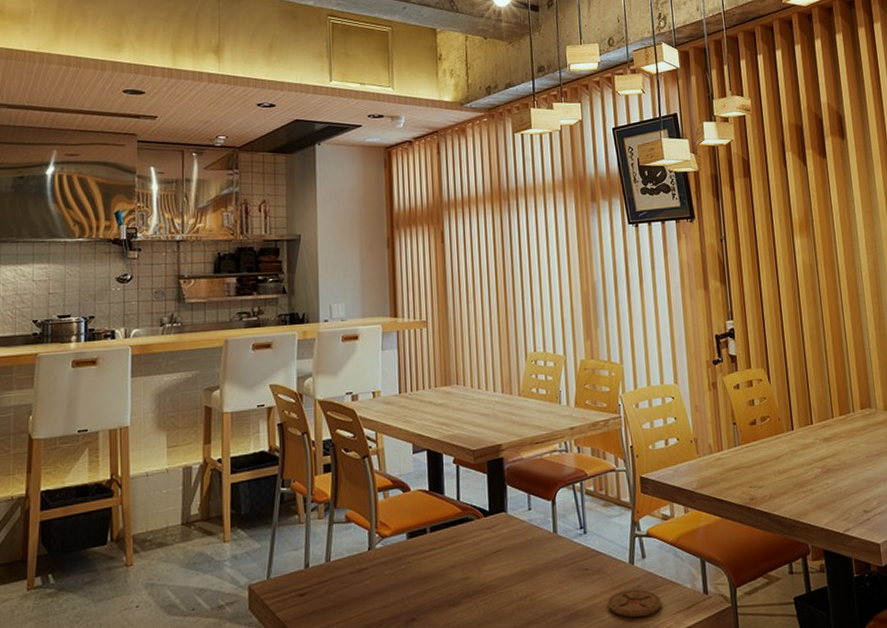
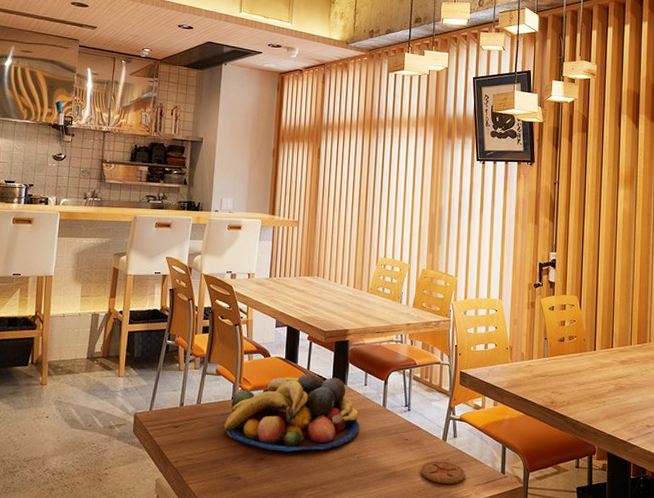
fruit bowl: none [362,504,529,607] -> present [223,373,360,452]

